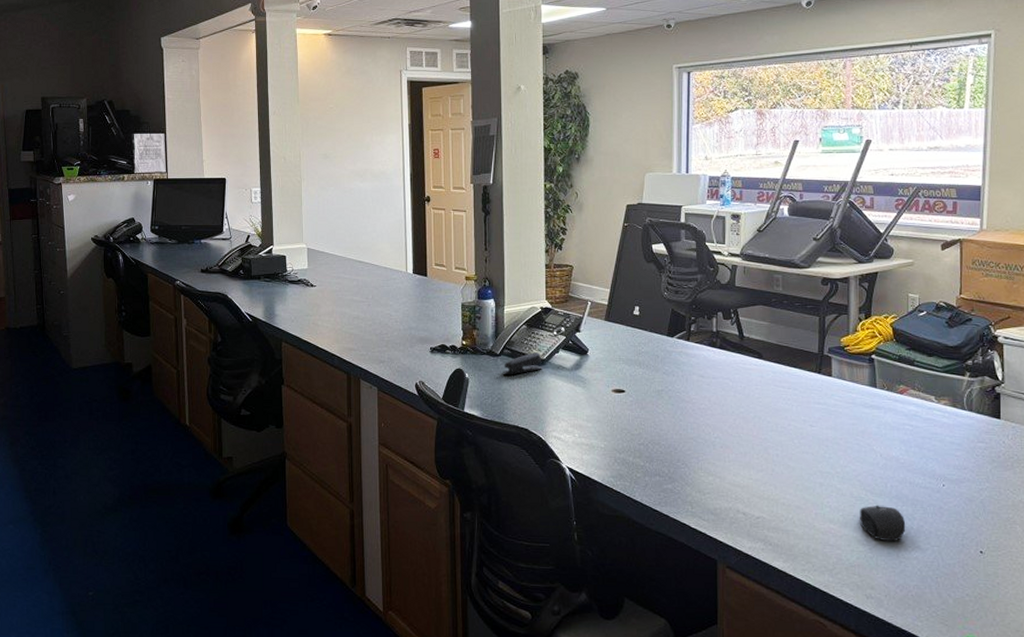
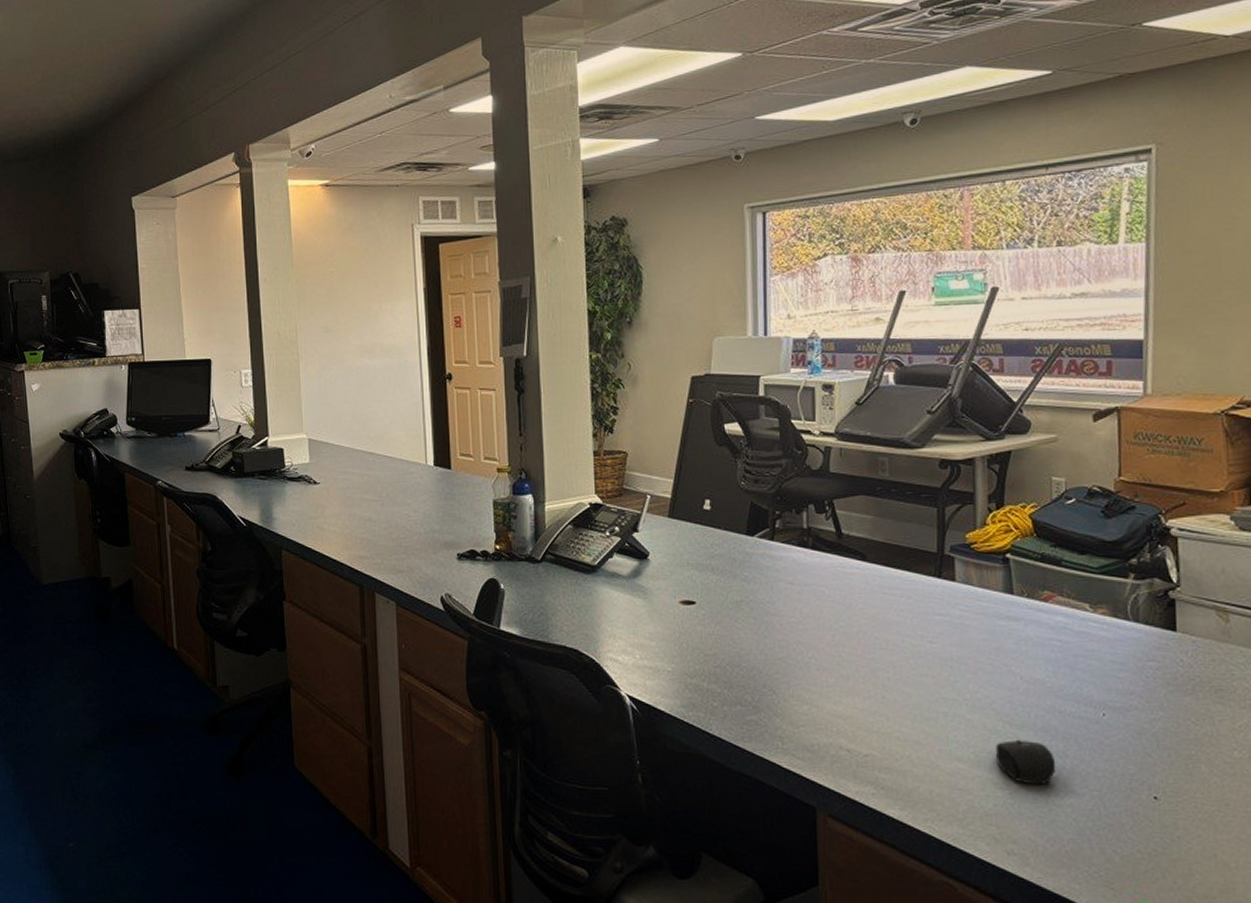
stapler: present [503,352,542,375] -> none [546,557,593,586]

